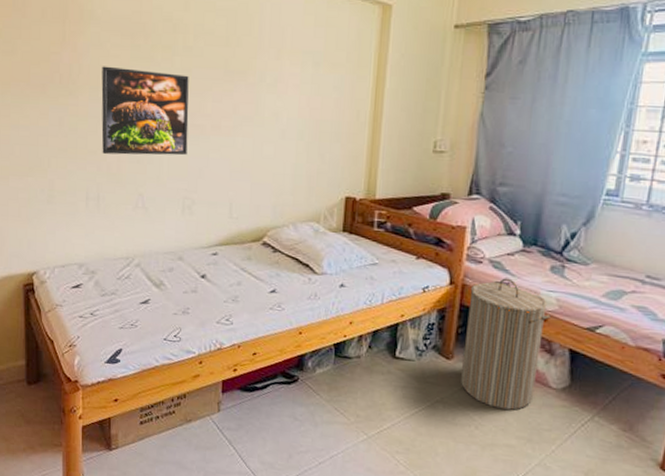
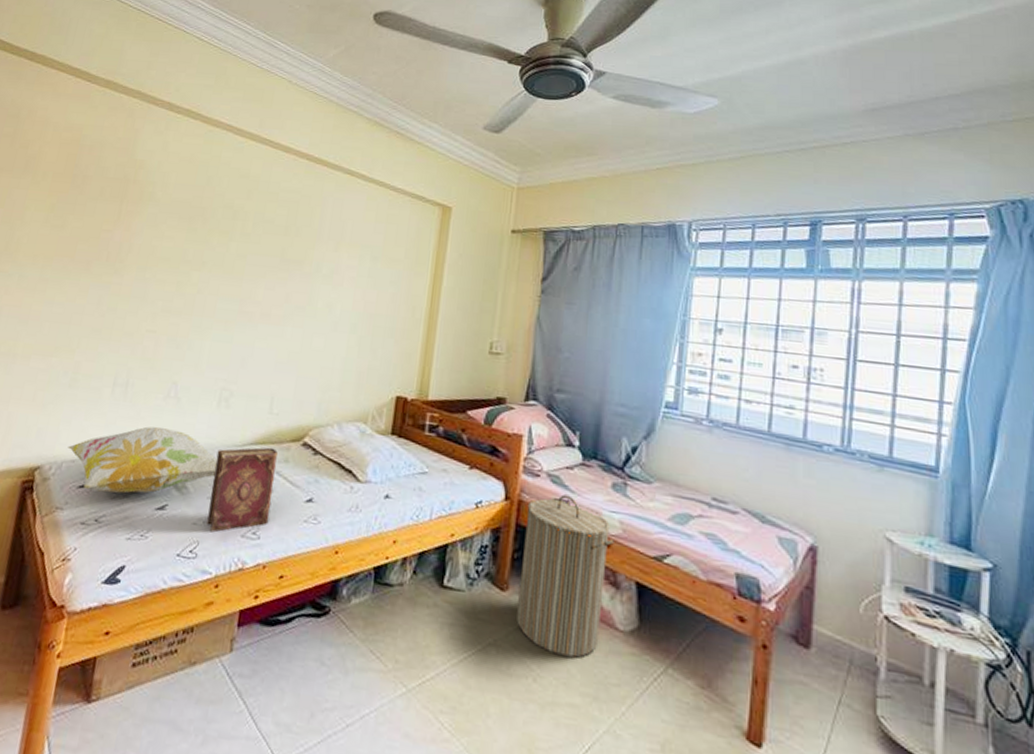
decorative pillow: none [57,234,188,291] -> present [68,426,218,494]
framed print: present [101,66,189,156] -> none [139,246,243,343]
hardback book: none [185,247,241,321] -> present [207,447,278,533]

